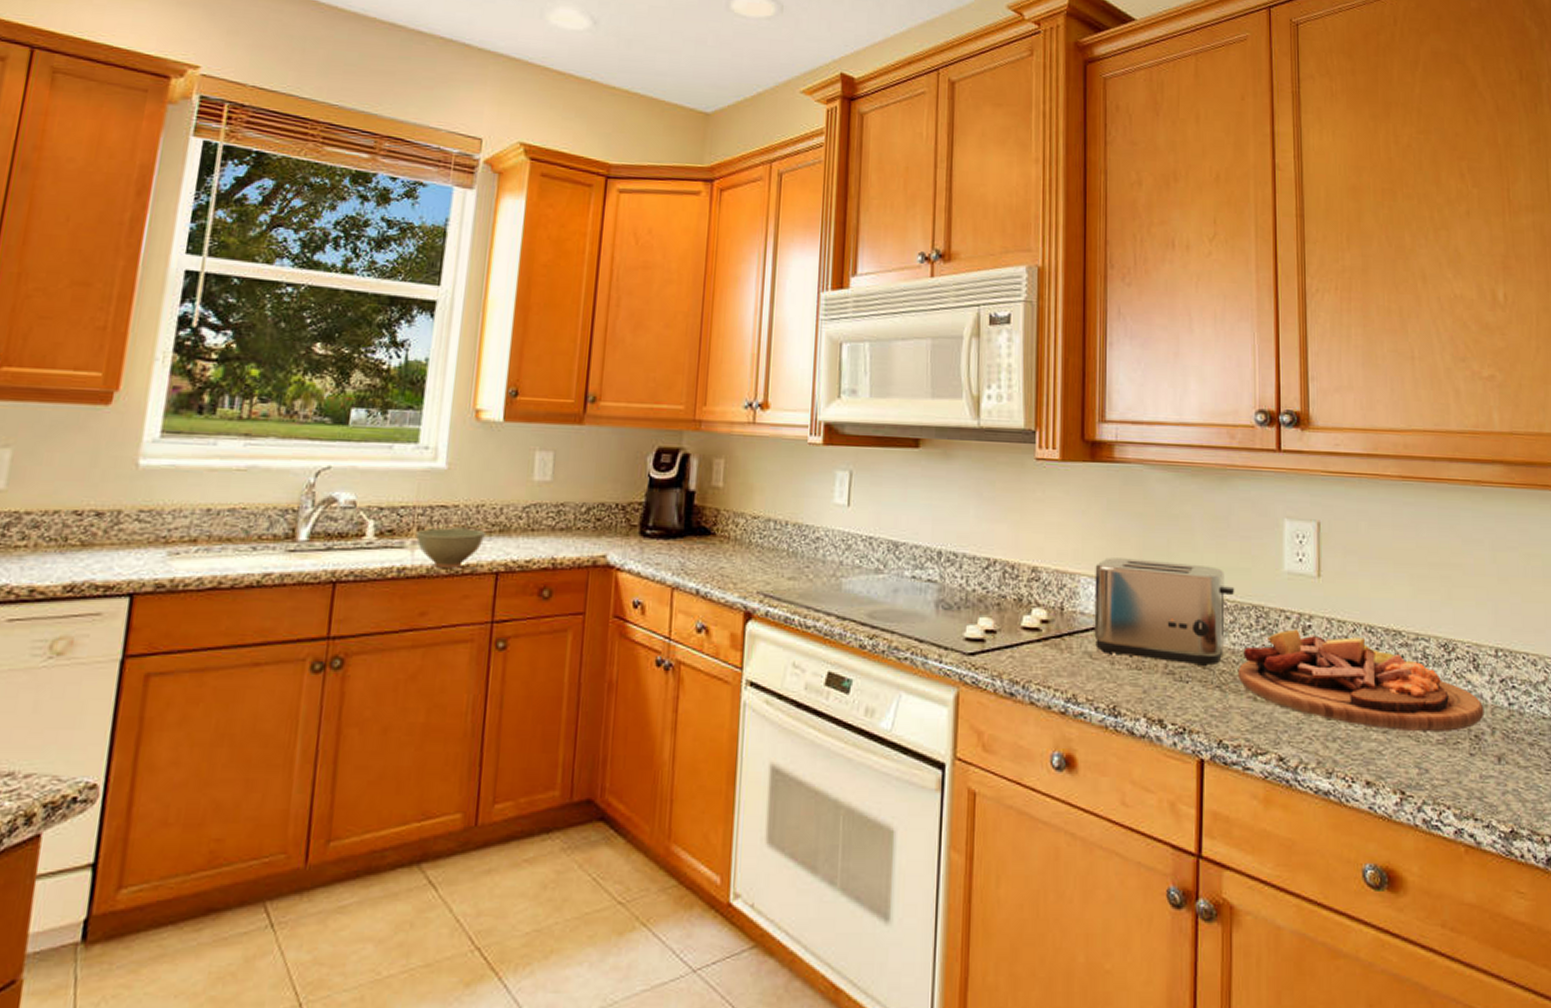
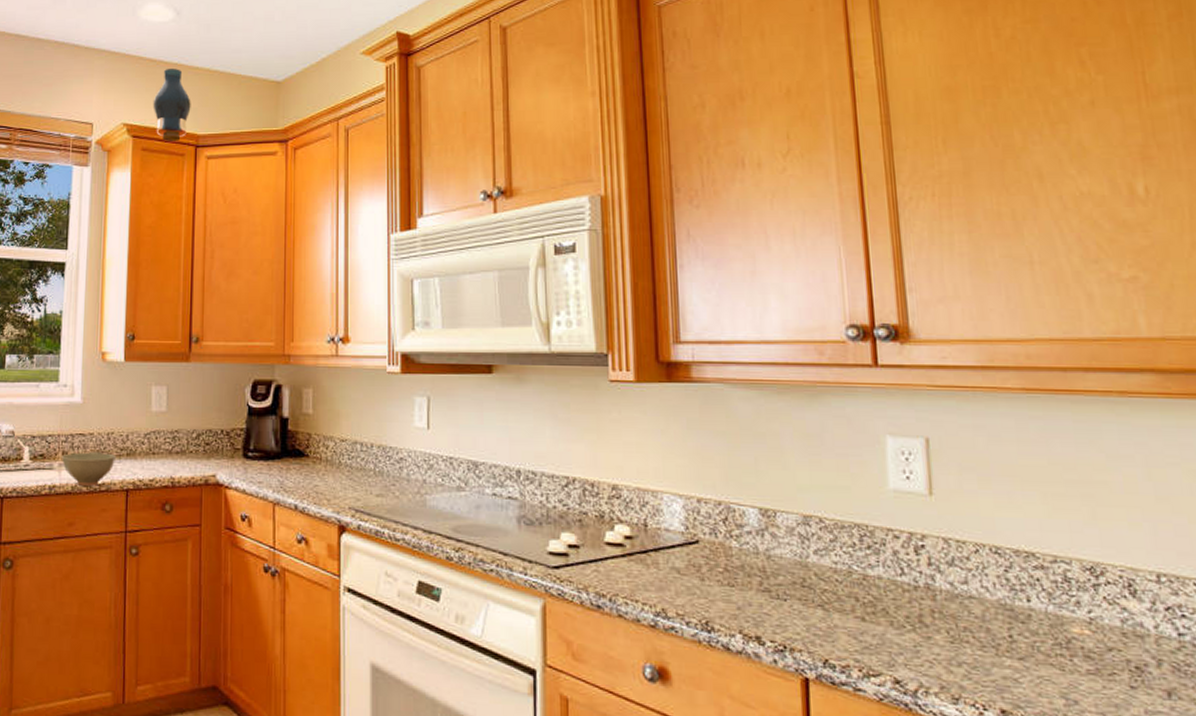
vase: none [557,85,604,170] -> present [153,69,191,142]
toaster: present [1094,557,1235,668] -> none [678,476,834,586]
food platter: present [1237,629,1485,733] -> none [841,549,1147,662]

